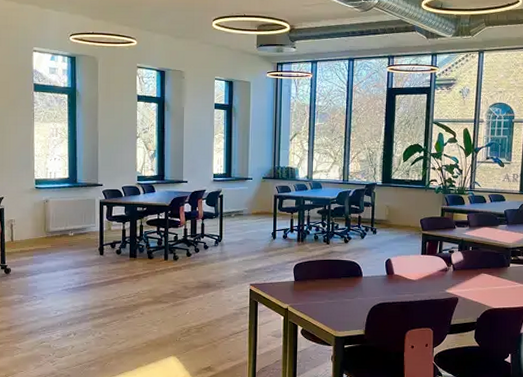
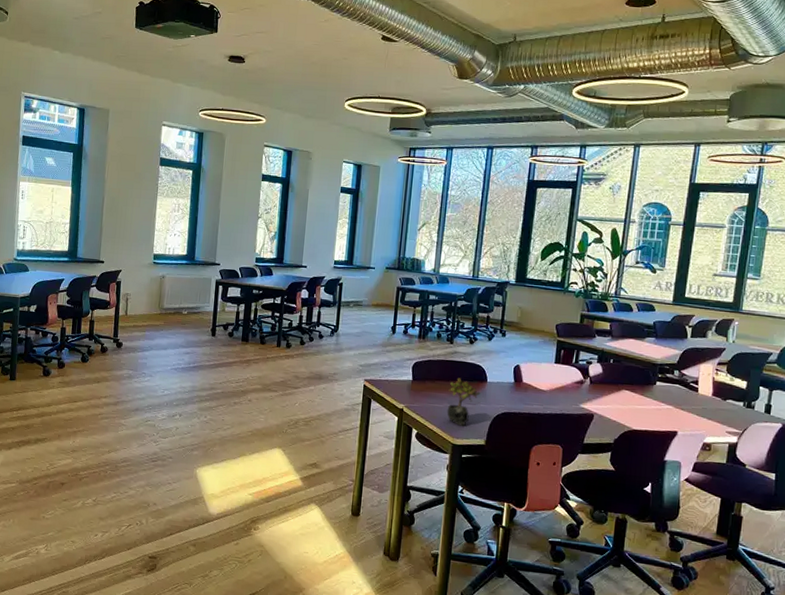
succulent plant: none [328,275,357,319] -> present [446,378,480,426]

